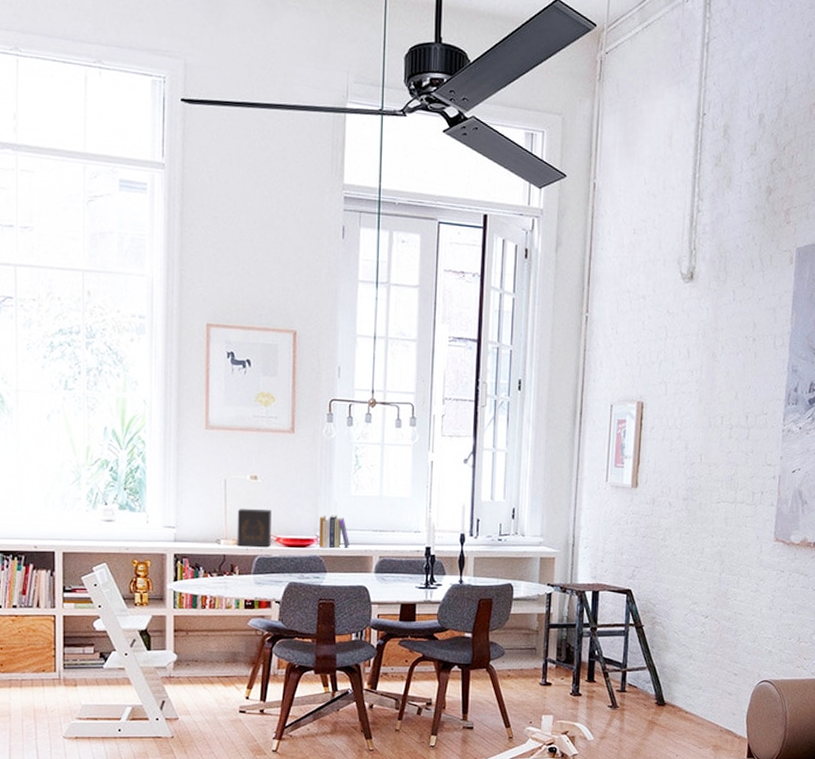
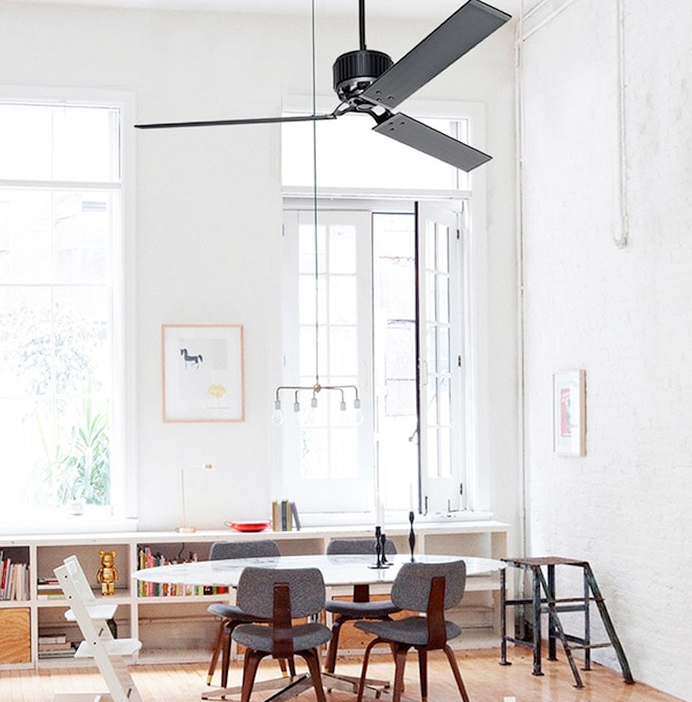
decorative box: present [237,509,271,548] -> none [194,497,226,534]

